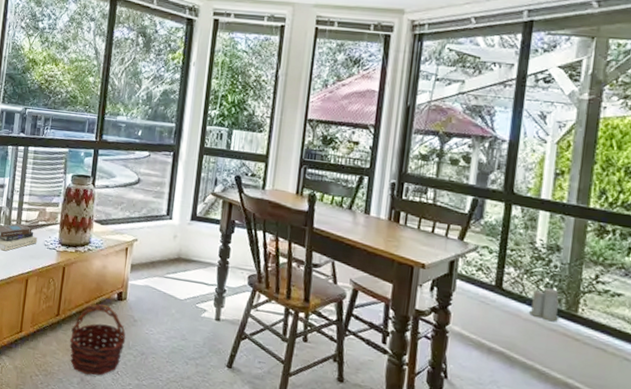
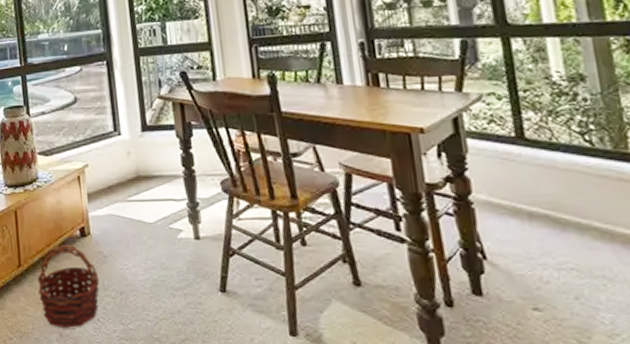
candle: present [528,287,560,322] -> none [565,125,608,167]

